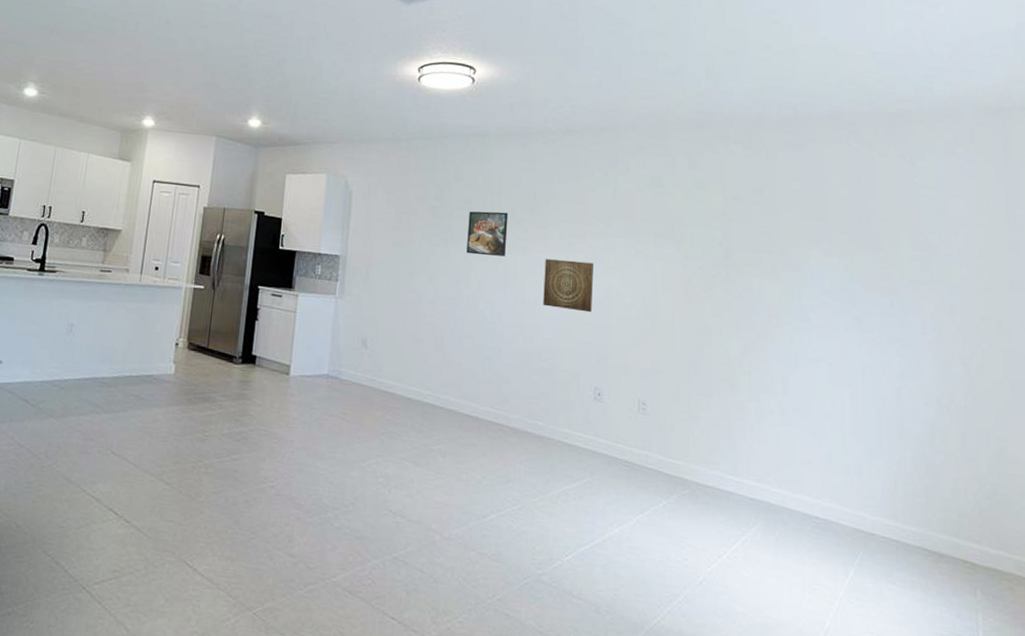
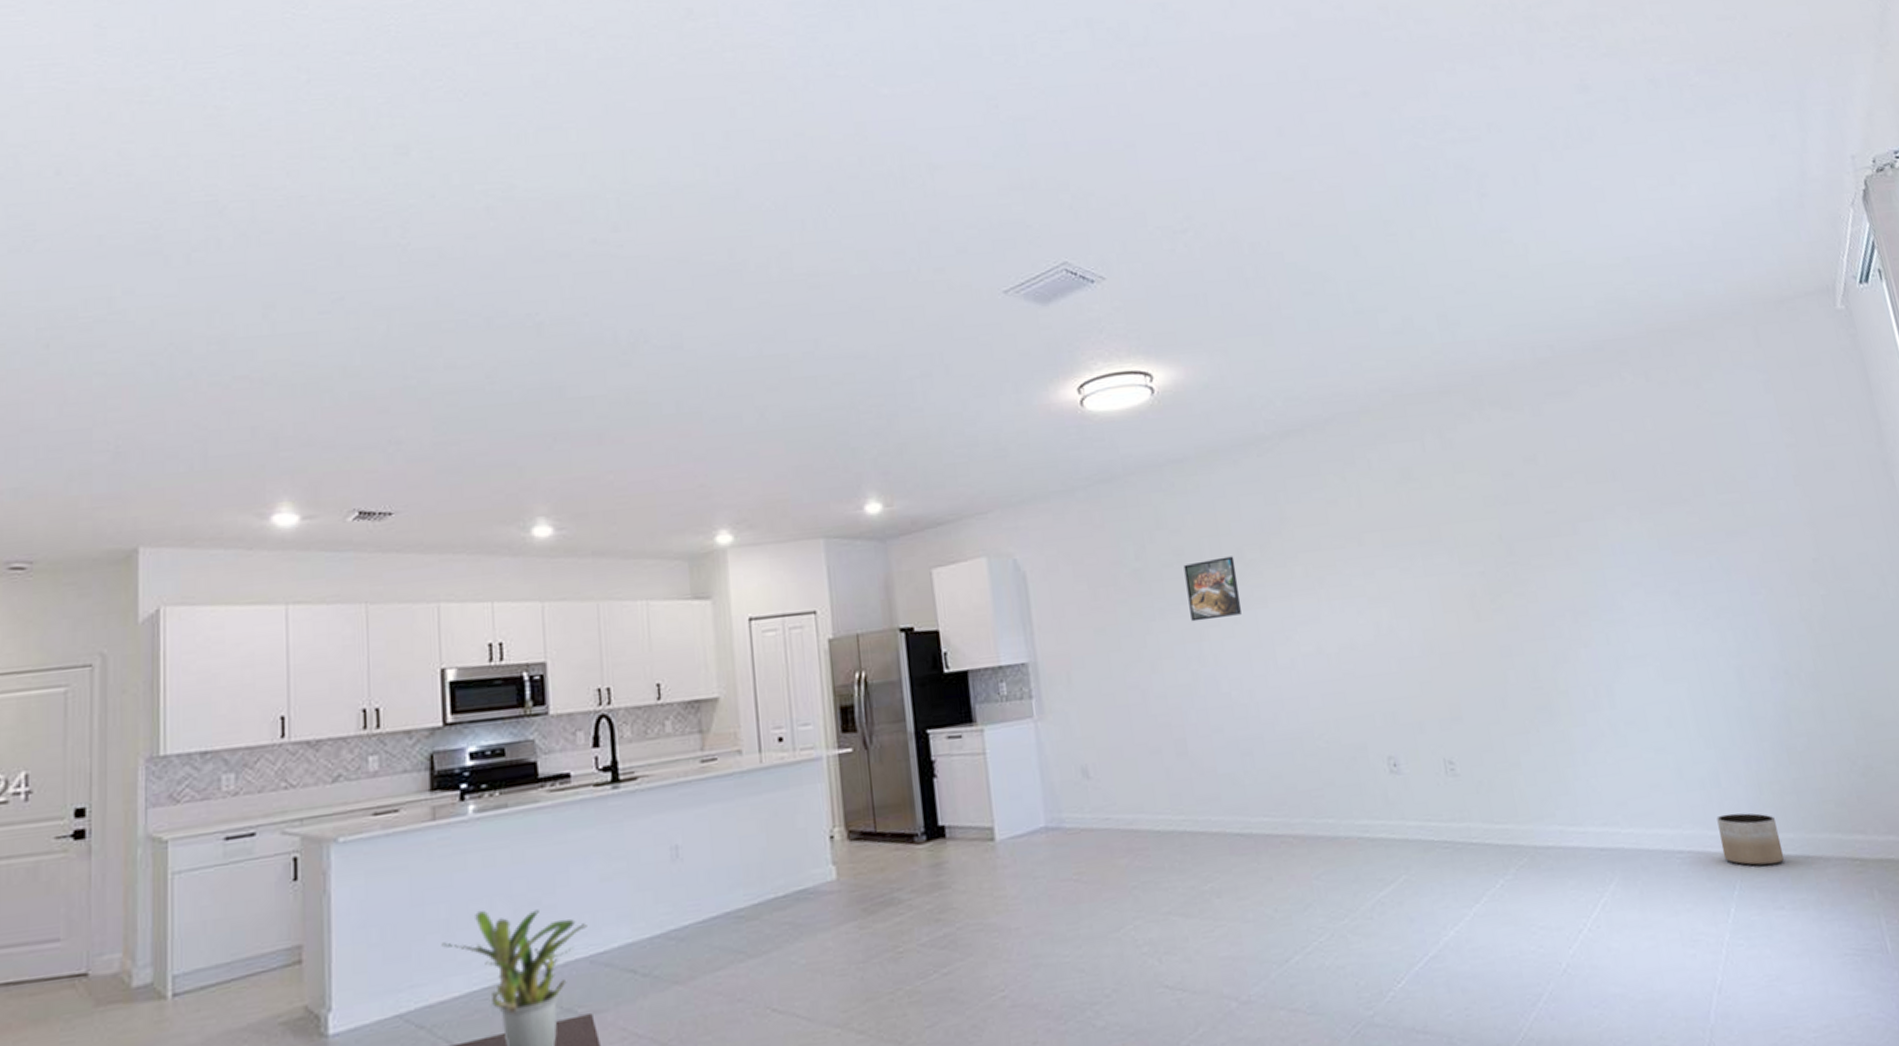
wall art: present [543,259,593,313] -> none [1292,597,1364,668]
planter: none [852,498,905,549] -> present [1716,813,1785,867]

